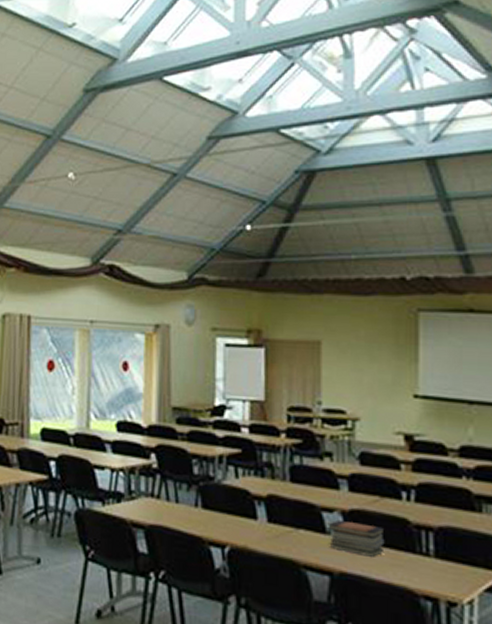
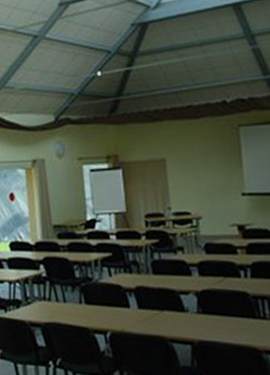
book stack: present [327,519,385,557] -> none [185,299,231,326]

